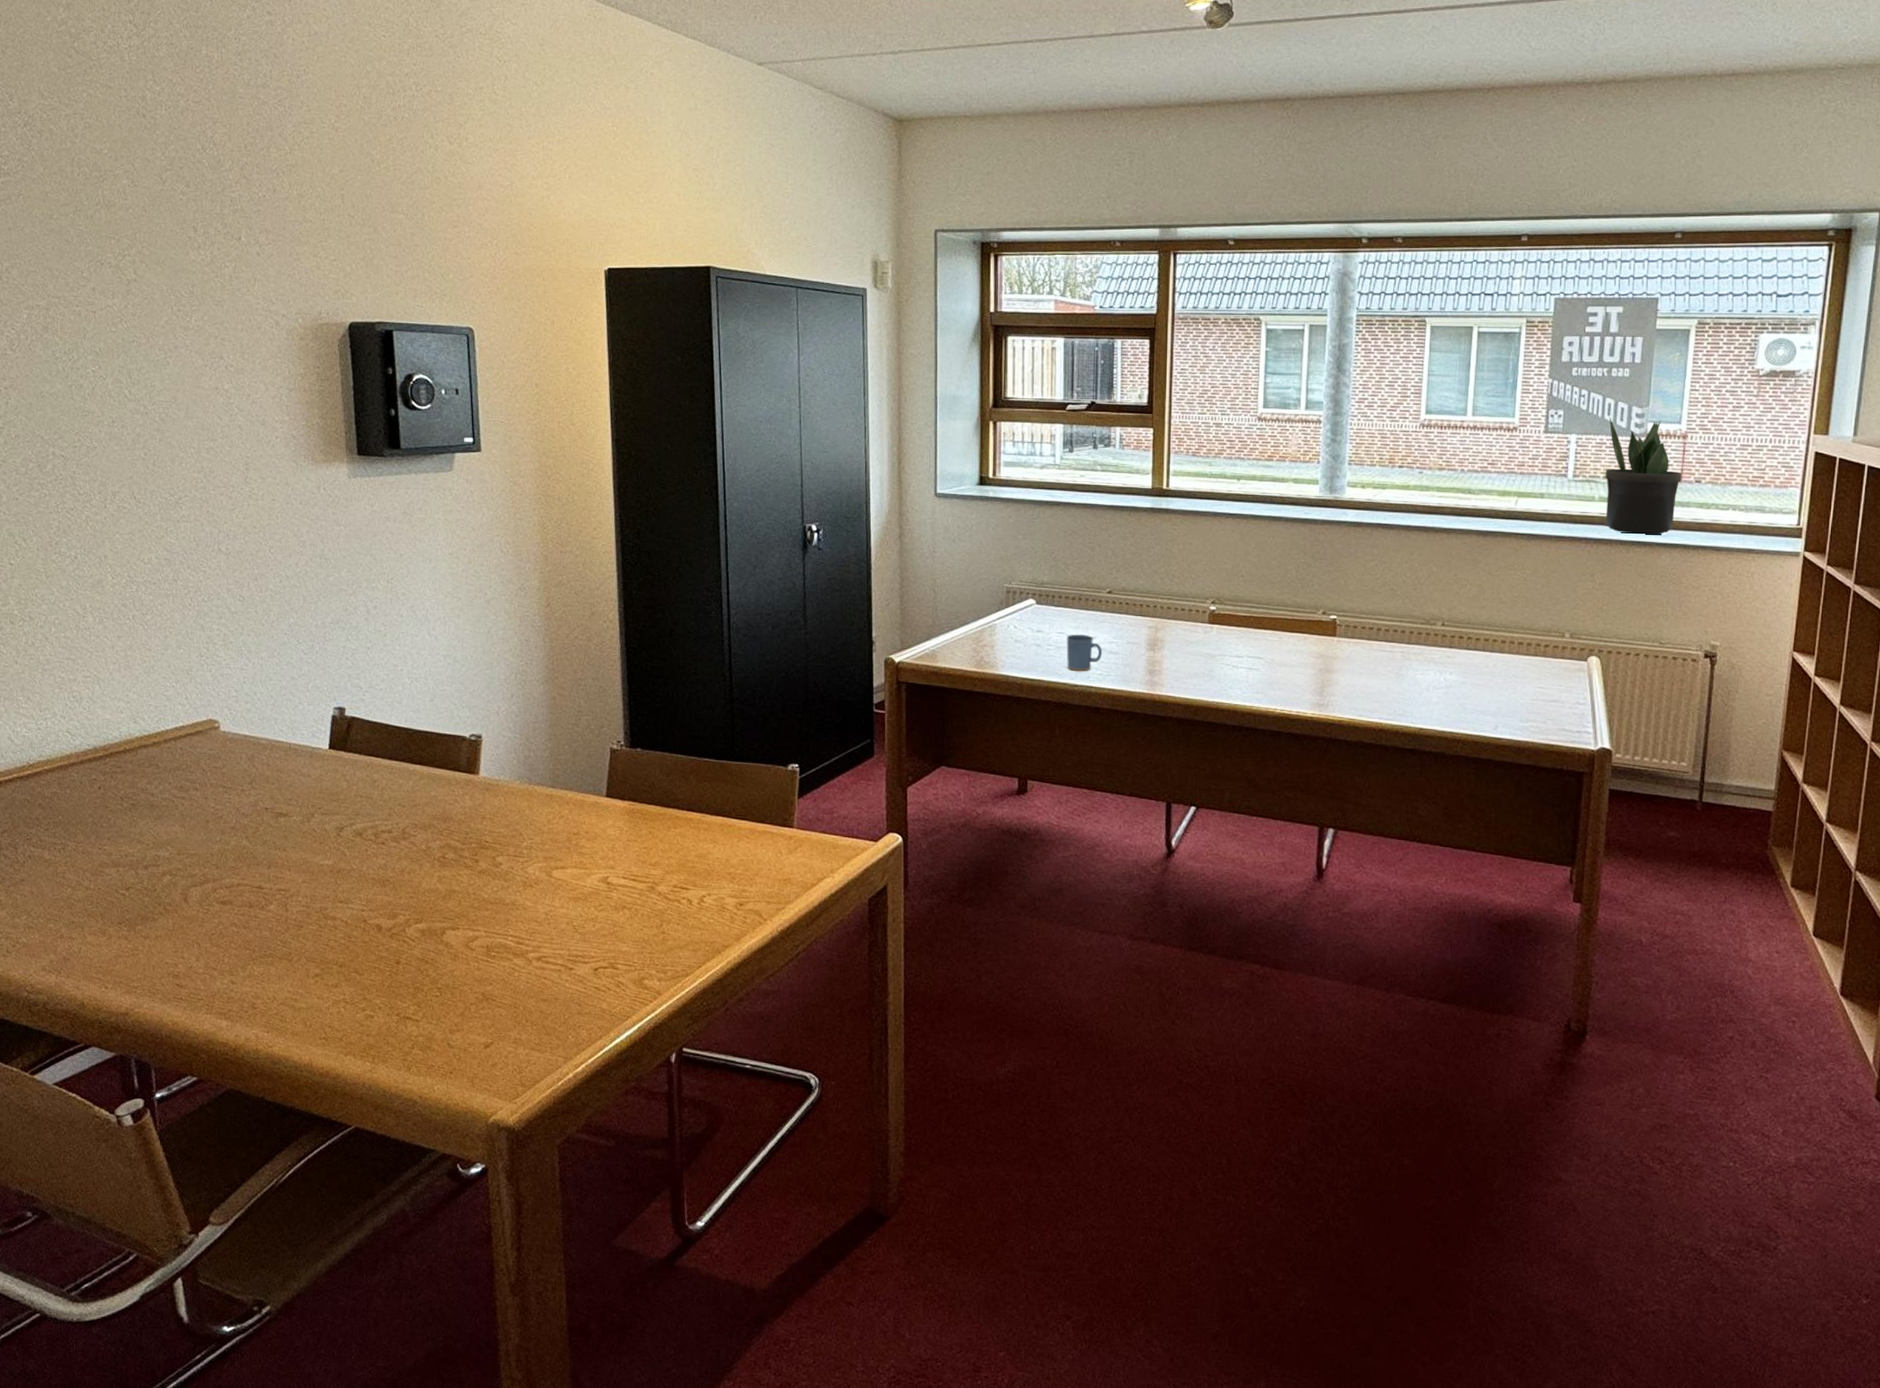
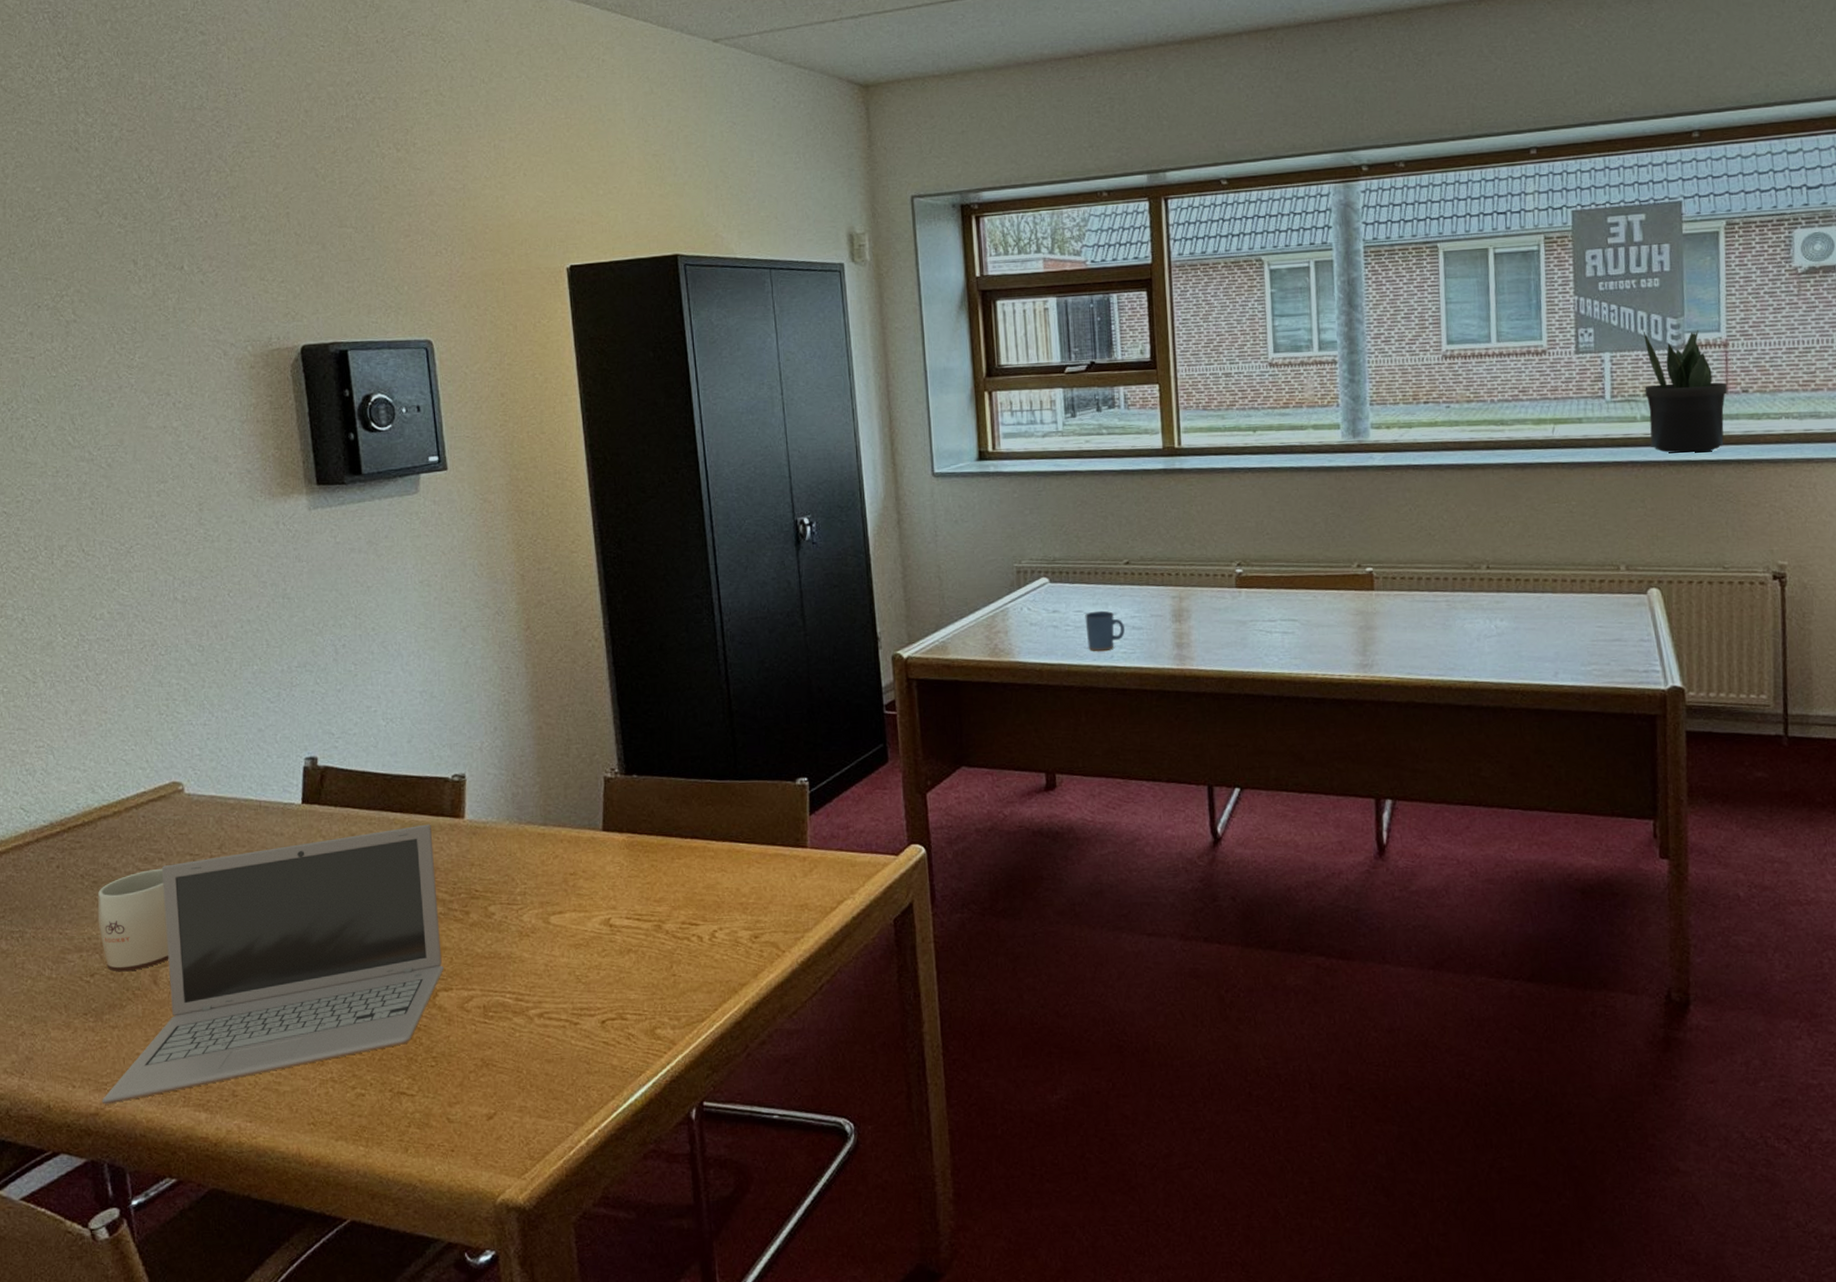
laptop: none [132,777,453,1006] -> present [102,824,444,1105]
mug: none [134,797,200,888] -> present [97,868,169,972]

